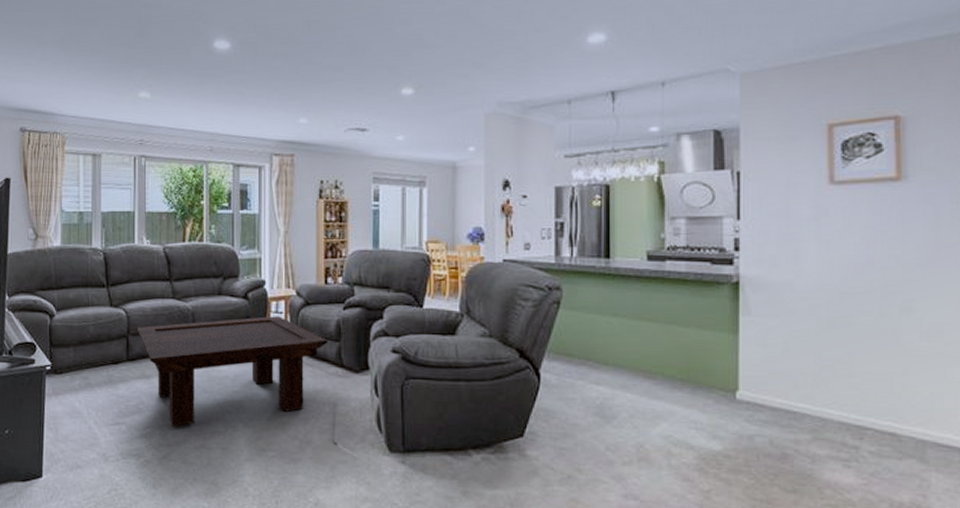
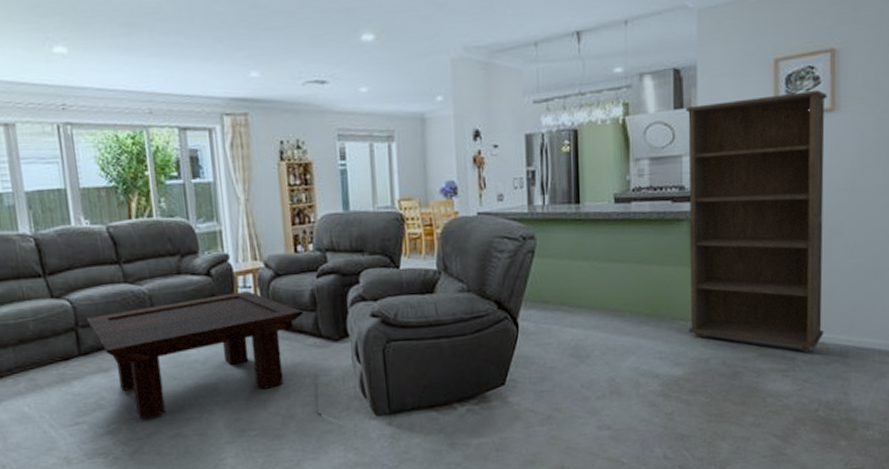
bookcase: none [726,157,895,443] -> present [685,89,827,353]

